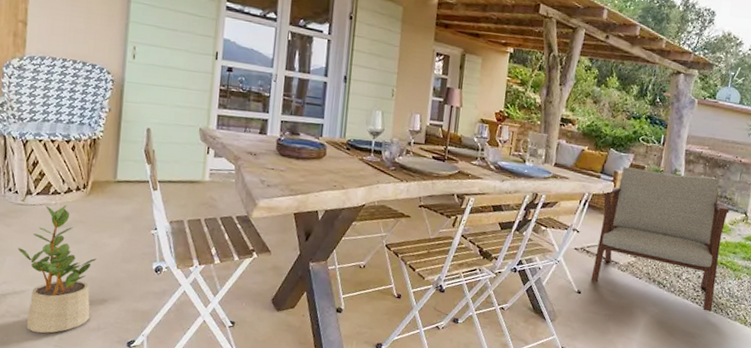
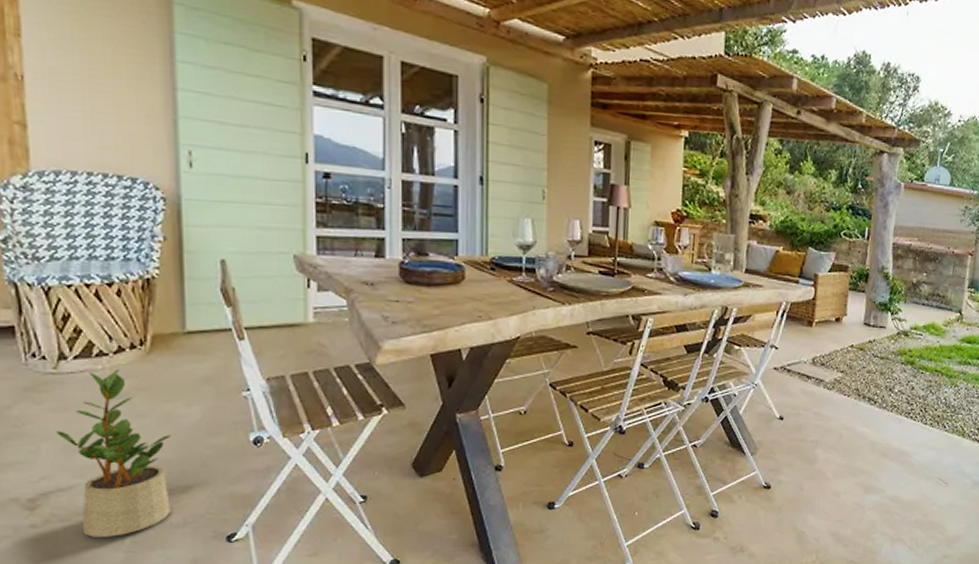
lounge chair: present [591,167,730,312] -> none [794,268,943,426]

